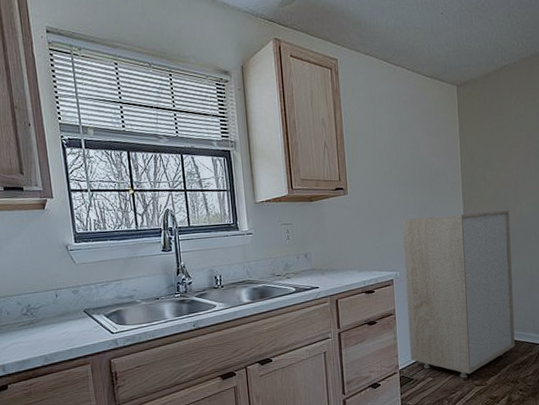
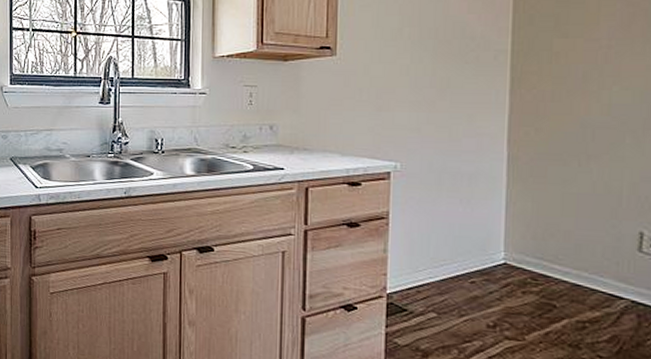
storage cabinet: present [402,211,515,378] -> none [405,94,589,325]

